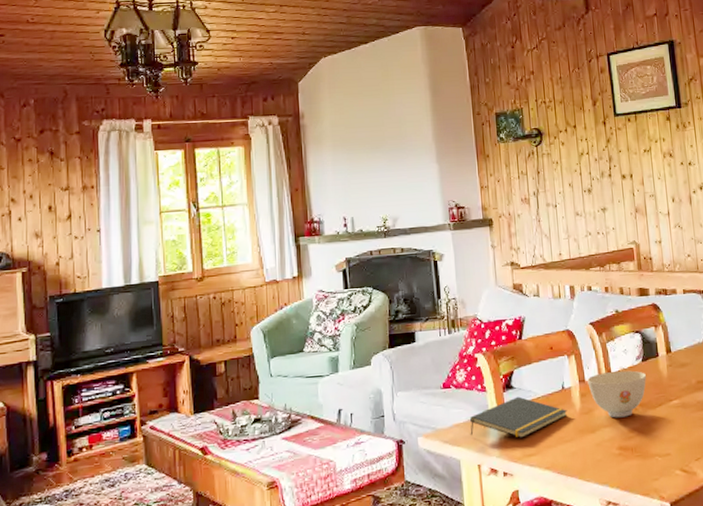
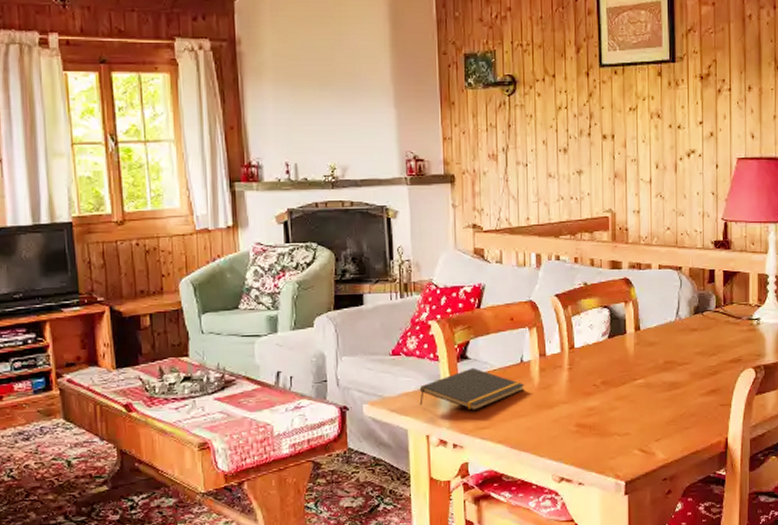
bowl: present [587,370,647,418] -> none [548,346,612,395]

